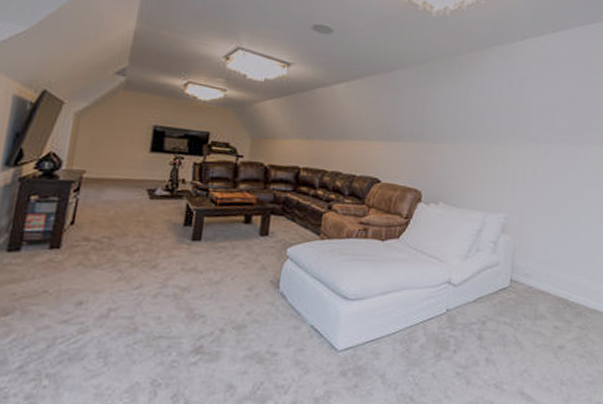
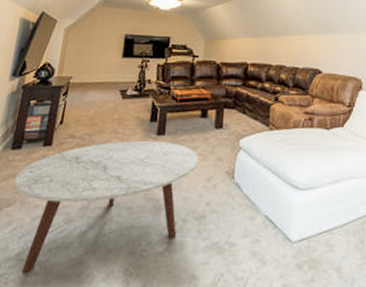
coffee table: none [12,246,240,388] -> present [14,140,199,275]

